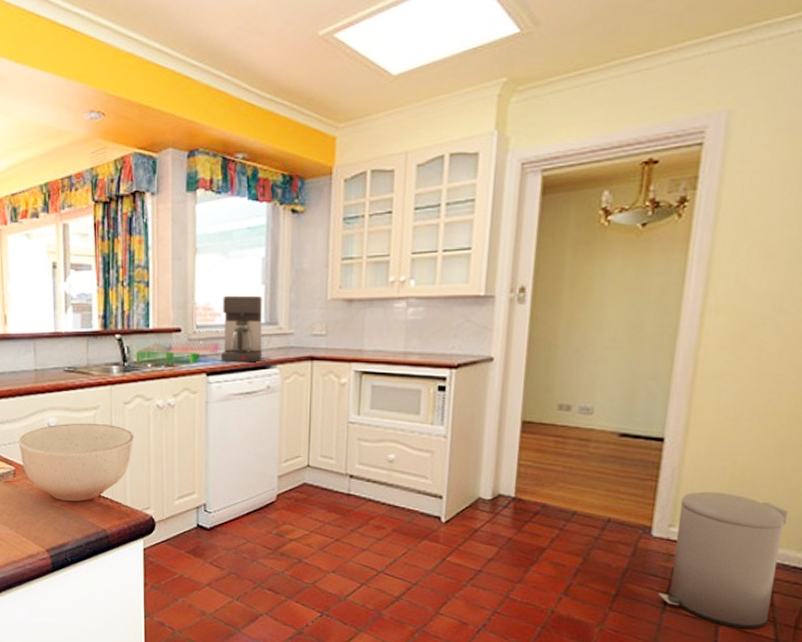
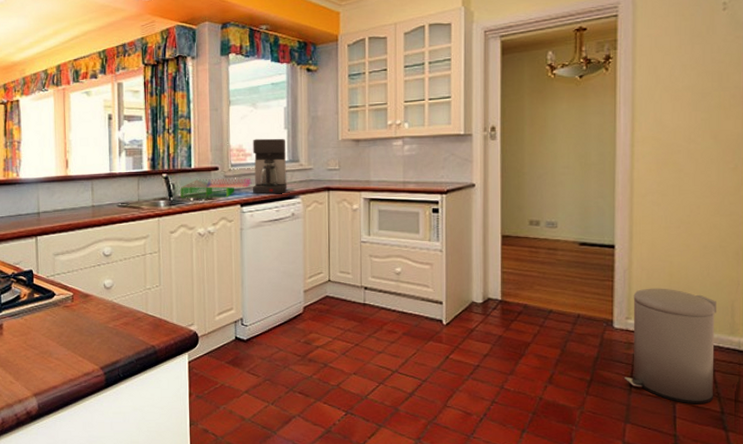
bowl: present [18,423,134,502] -> none [76,251,179,322]

